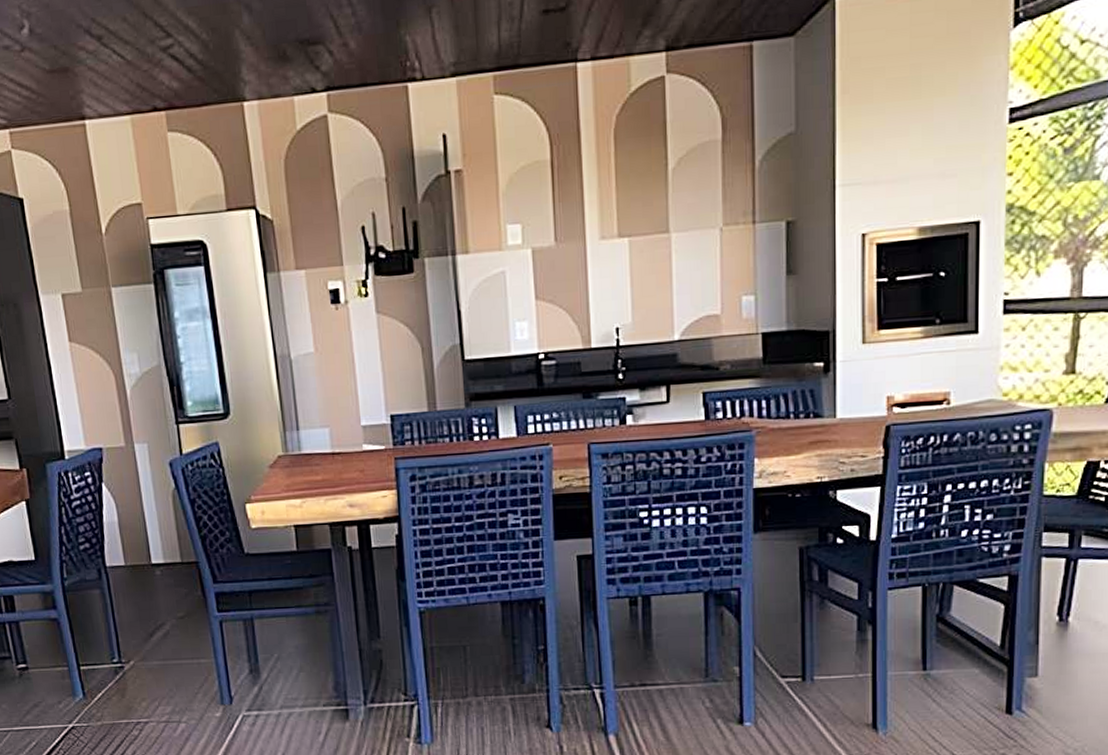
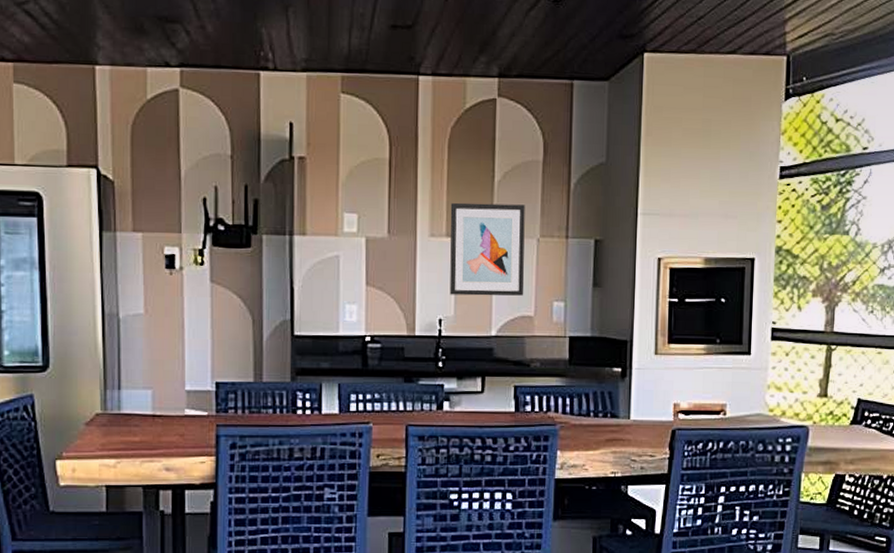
wall art: none [621,192,708,301] -> present [450,202,525,296]

